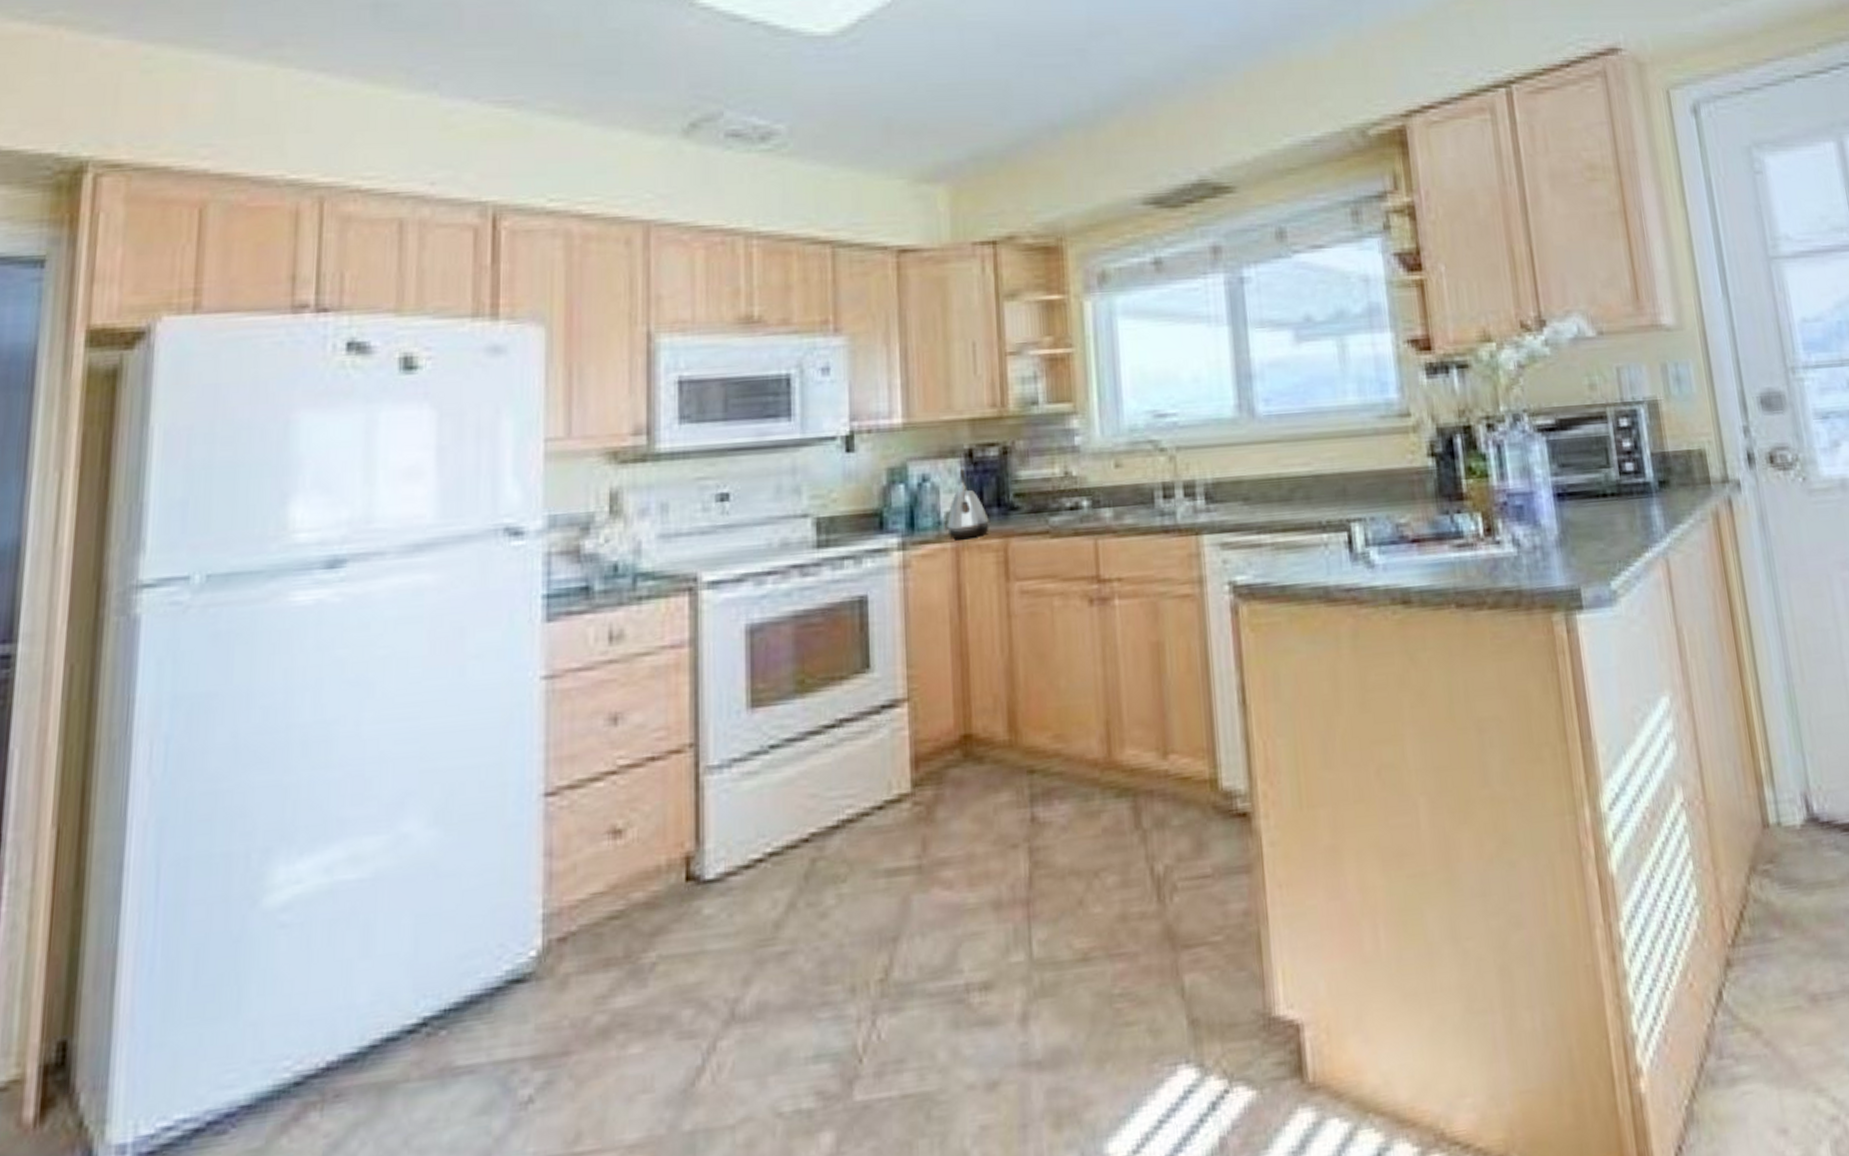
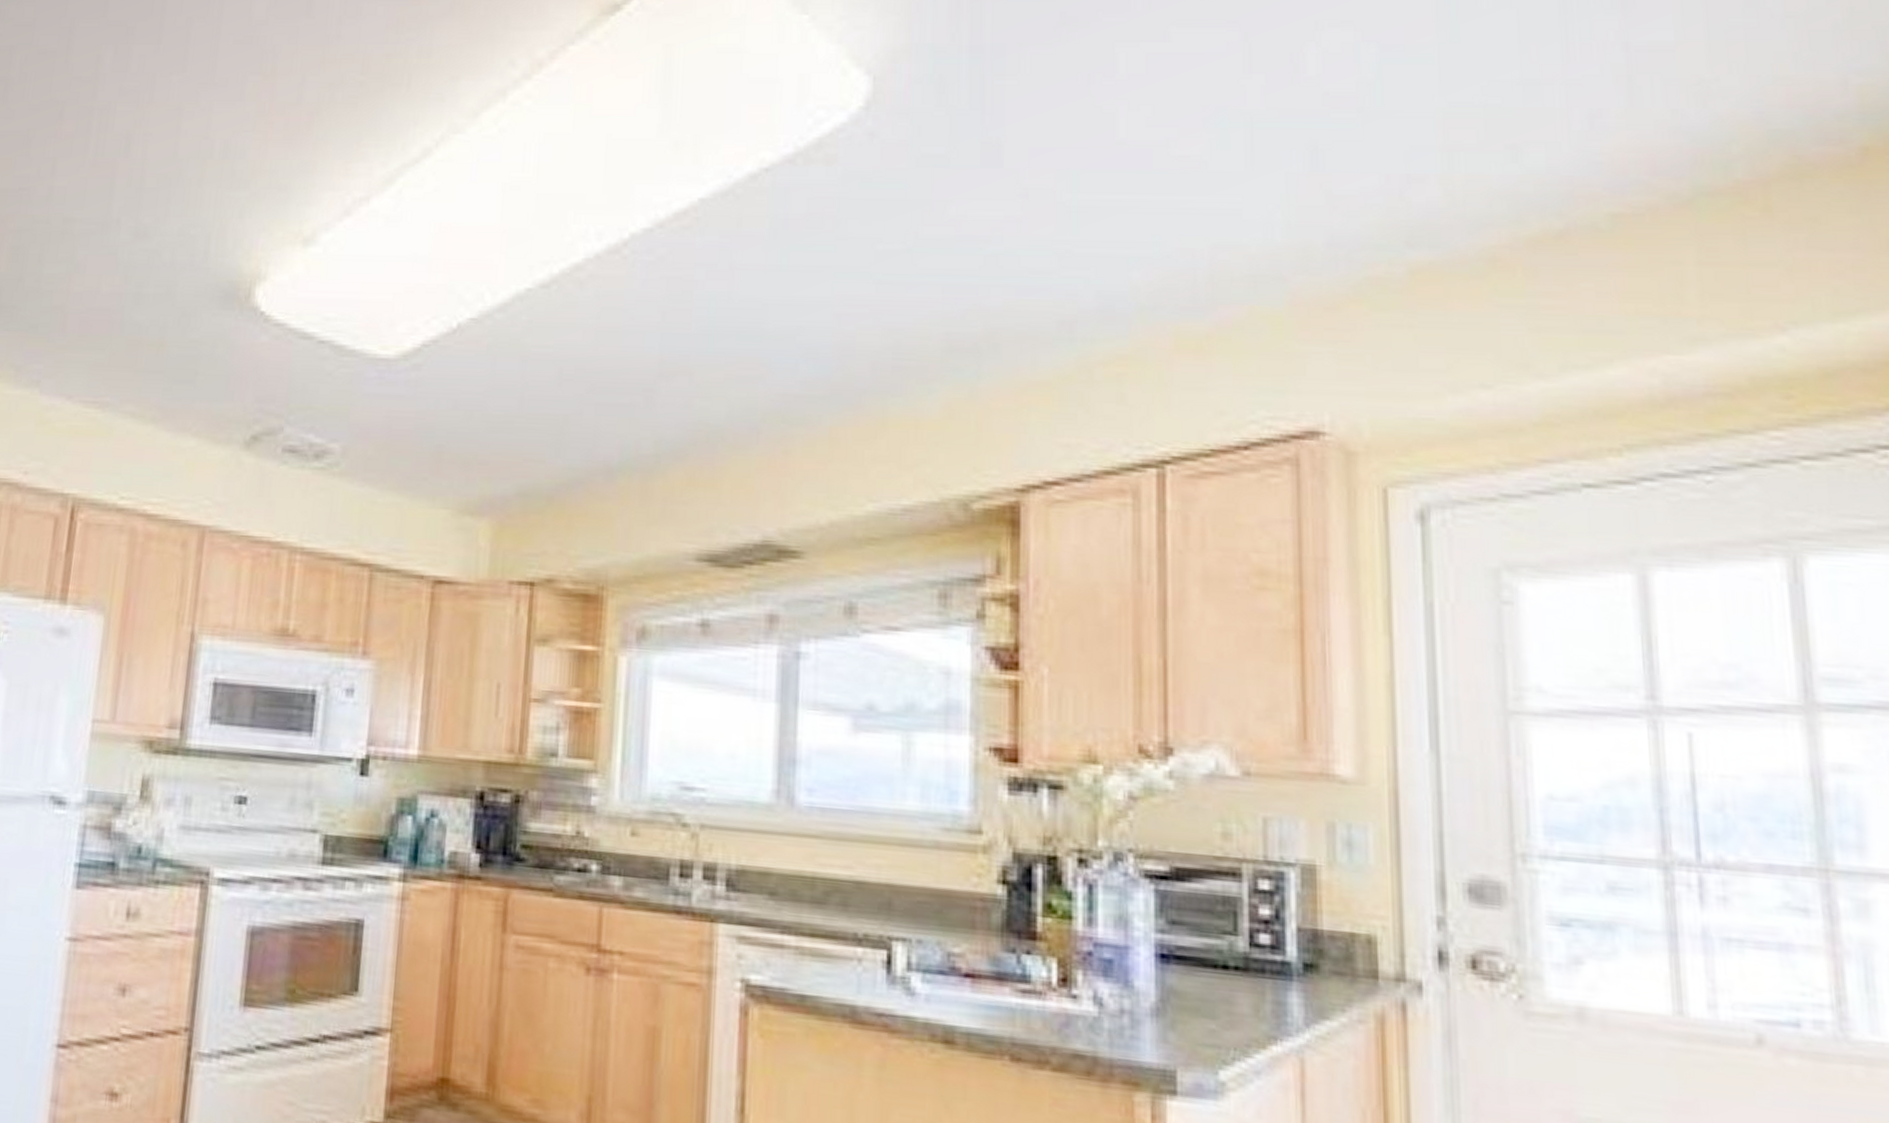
kettle: present [945,468,990,540] -> none [448,809,494,883]

